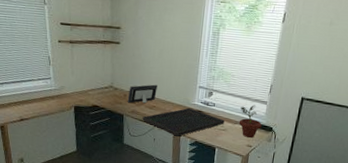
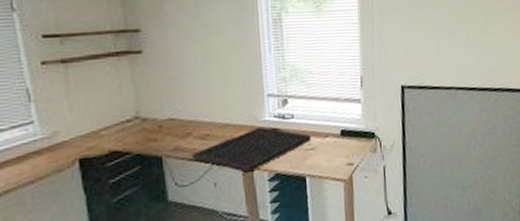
picture frame: present [127,84,157,104] -> none [164,102,208,138]
potted plant: present [238,105,262,138] -> none [328,106,361,153]

